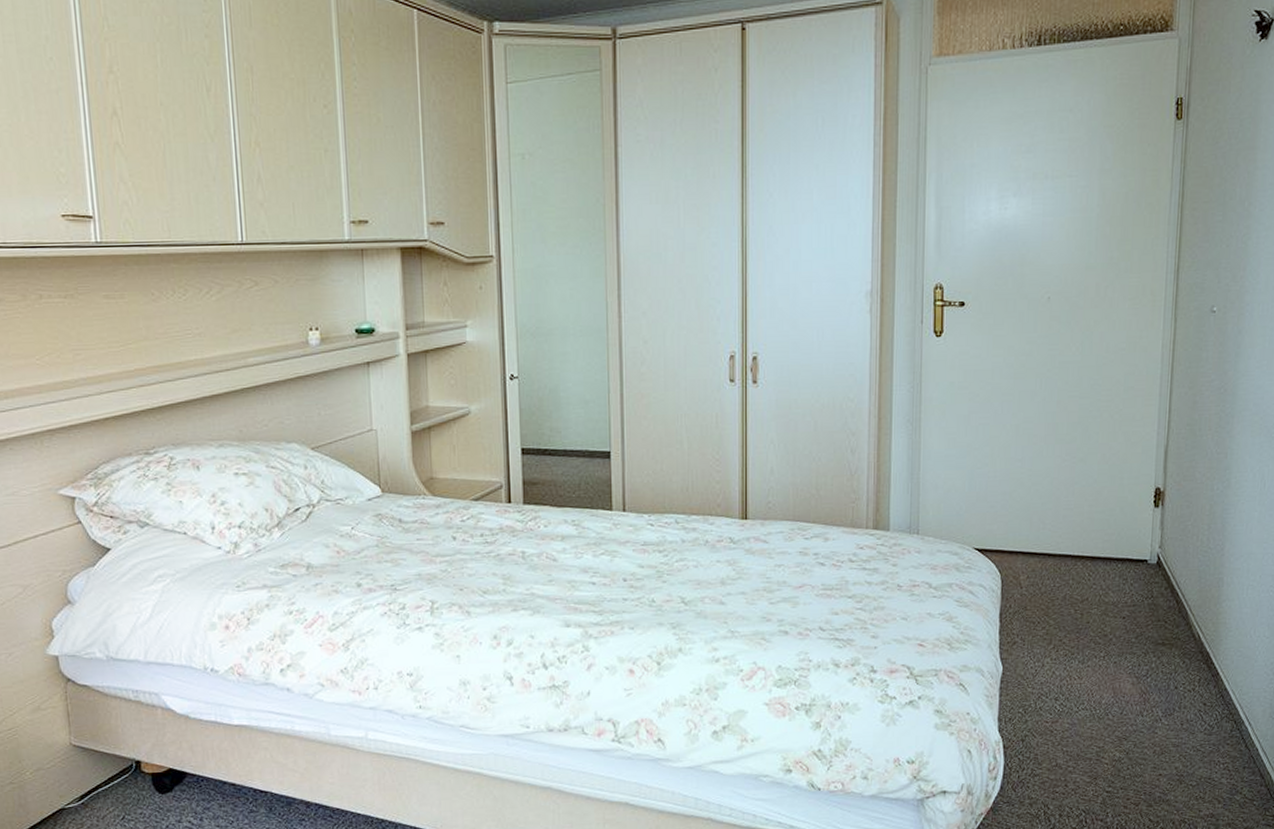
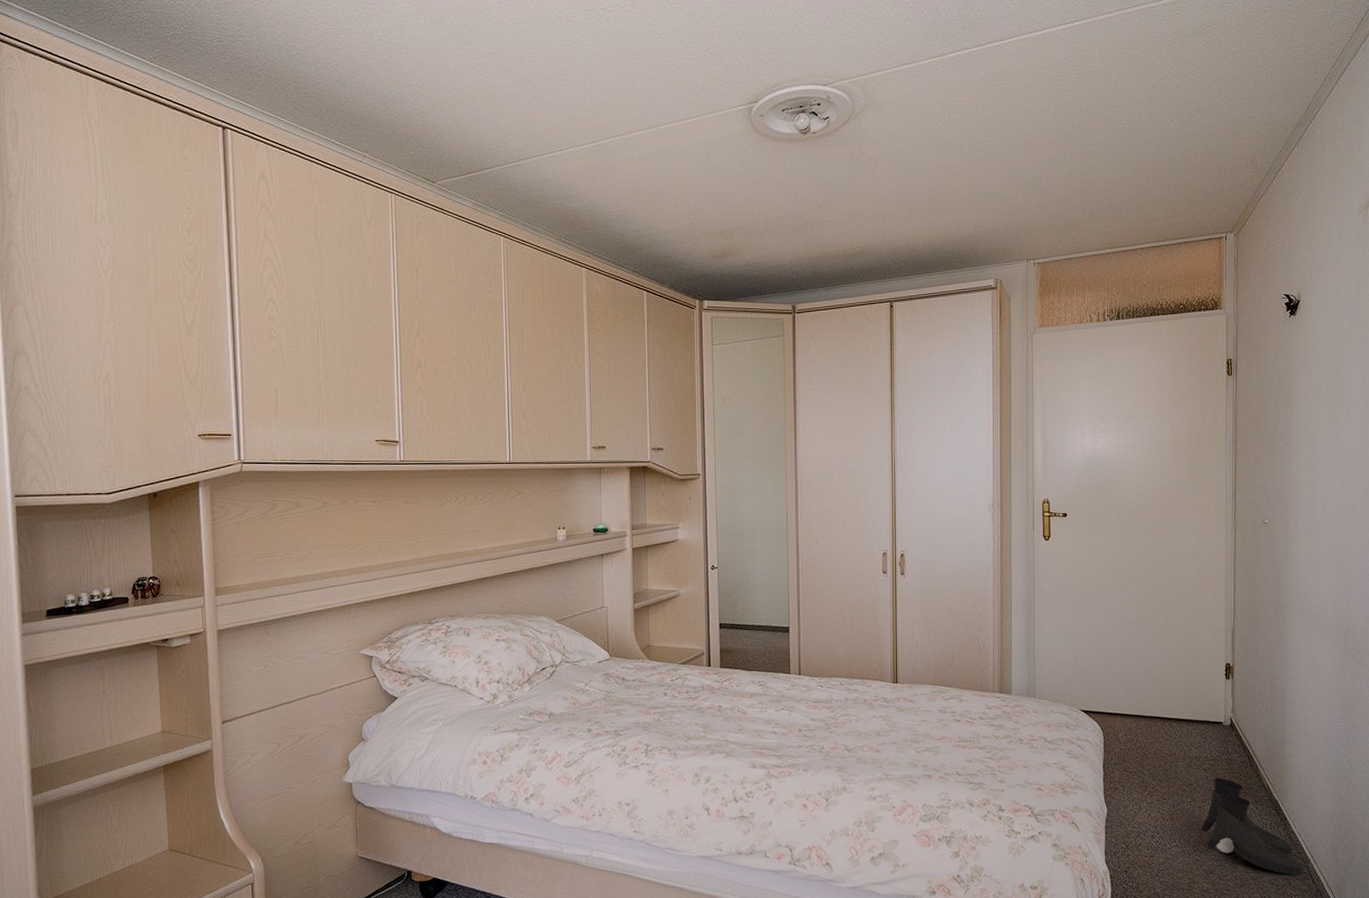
boots: none [1115,626,1235,740] -> present [1201,777,1303,875]

